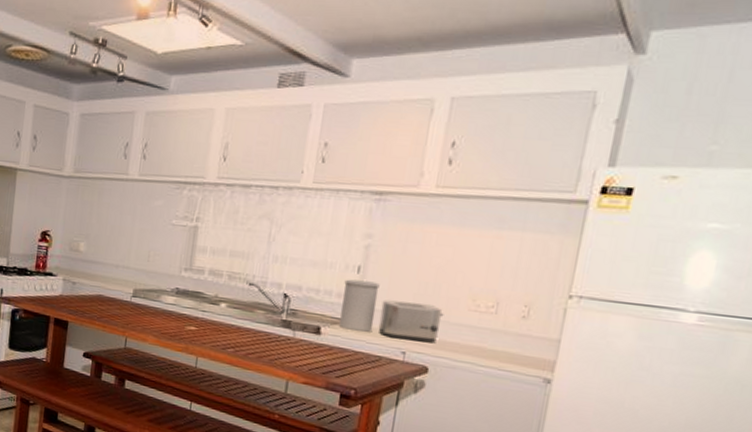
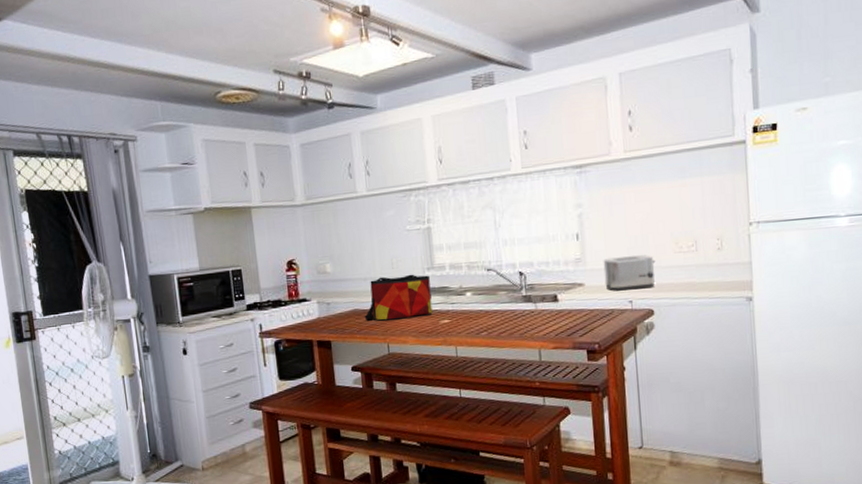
bag: none [108,267,185,319] -> present [364,274,433,322]
canister: present [339,279,380,333] -> none [568,245,601,293]

